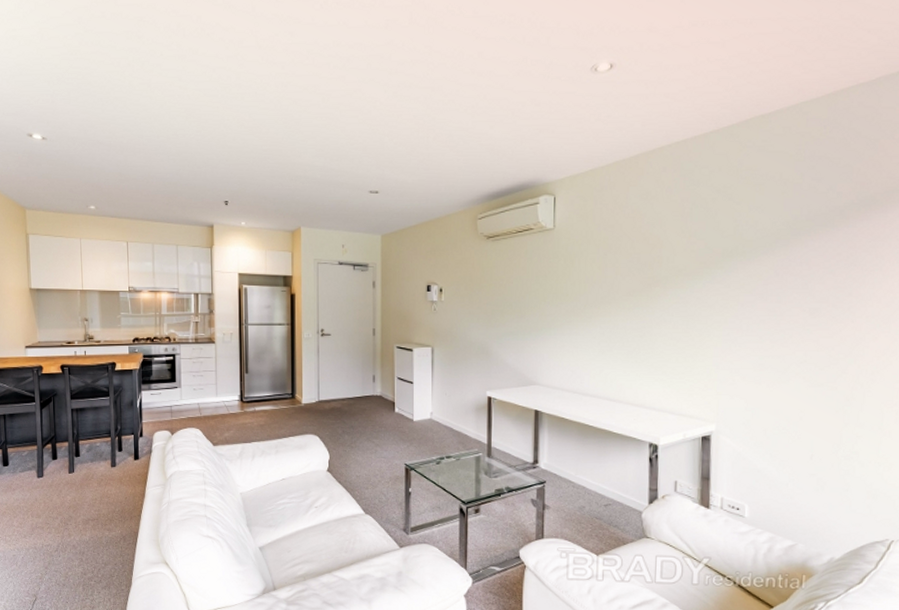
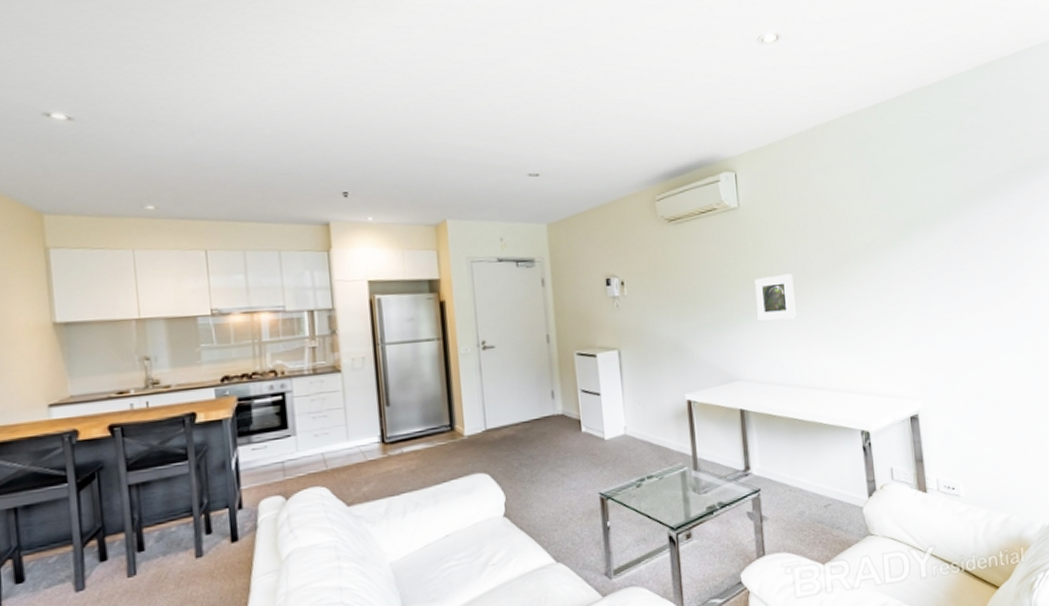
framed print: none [561,293,600,335] -> present [755,274,796,322]

